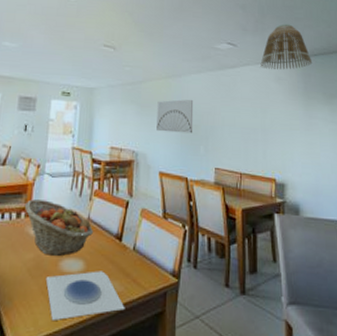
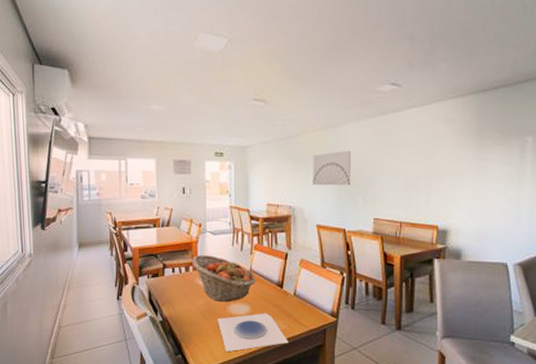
lamp shade: present [260,24,313,70] -> none [428,53,491,109]

